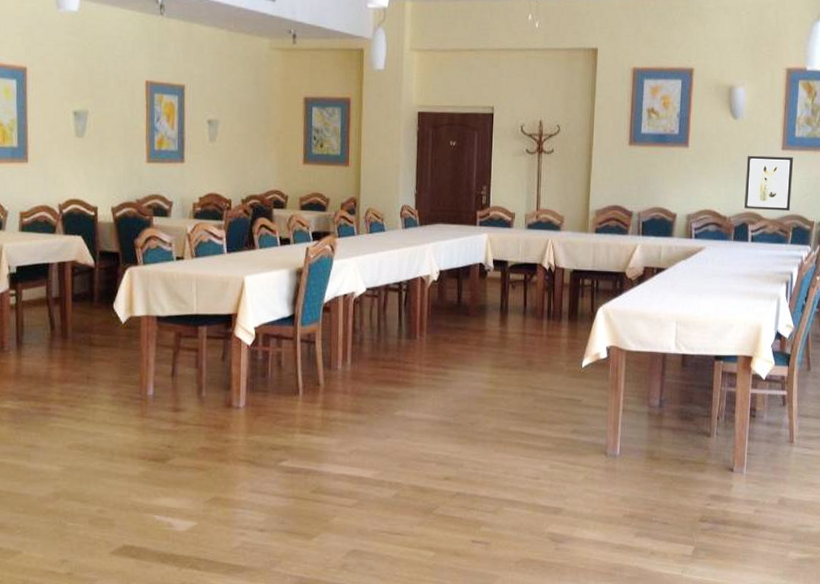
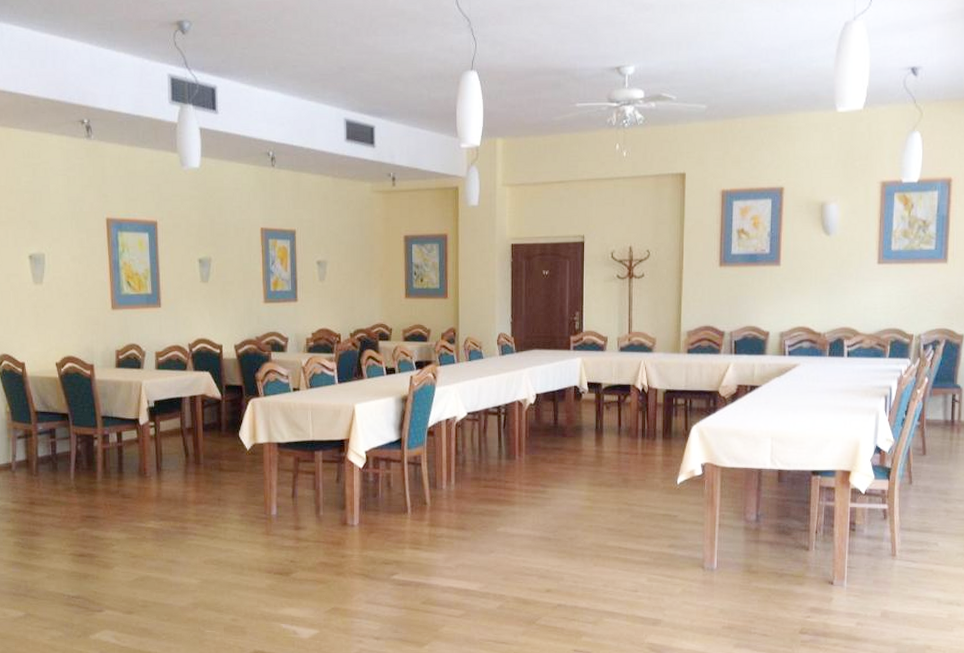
wall art: present [744,155,793,211] -> none [839,270,890,325]

